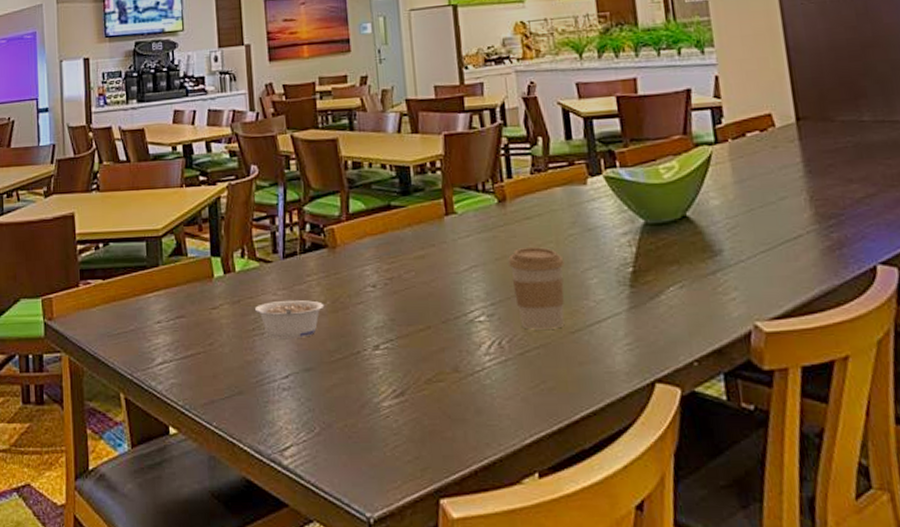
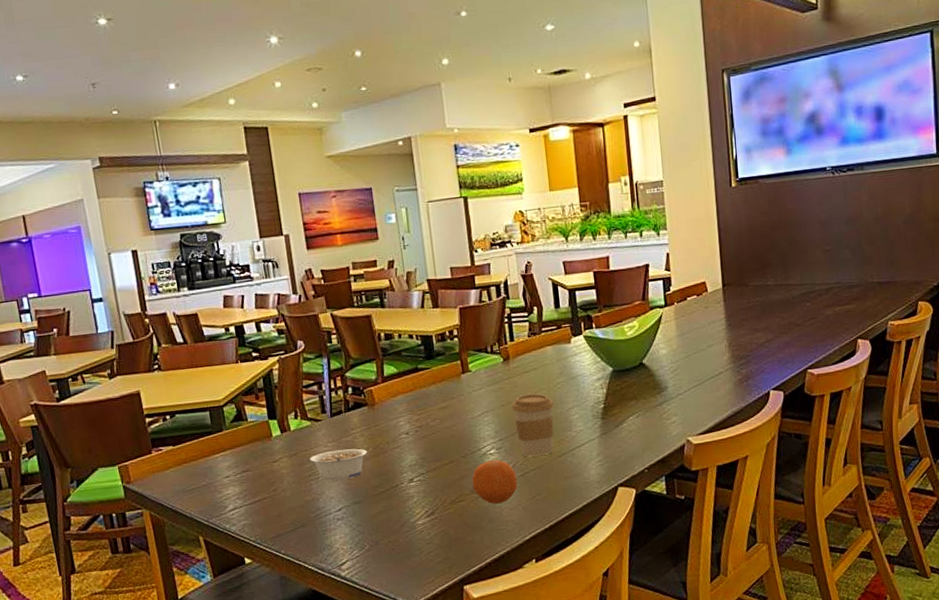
fruit: none [454,329,515,390] -> present [472,459,517,504]

